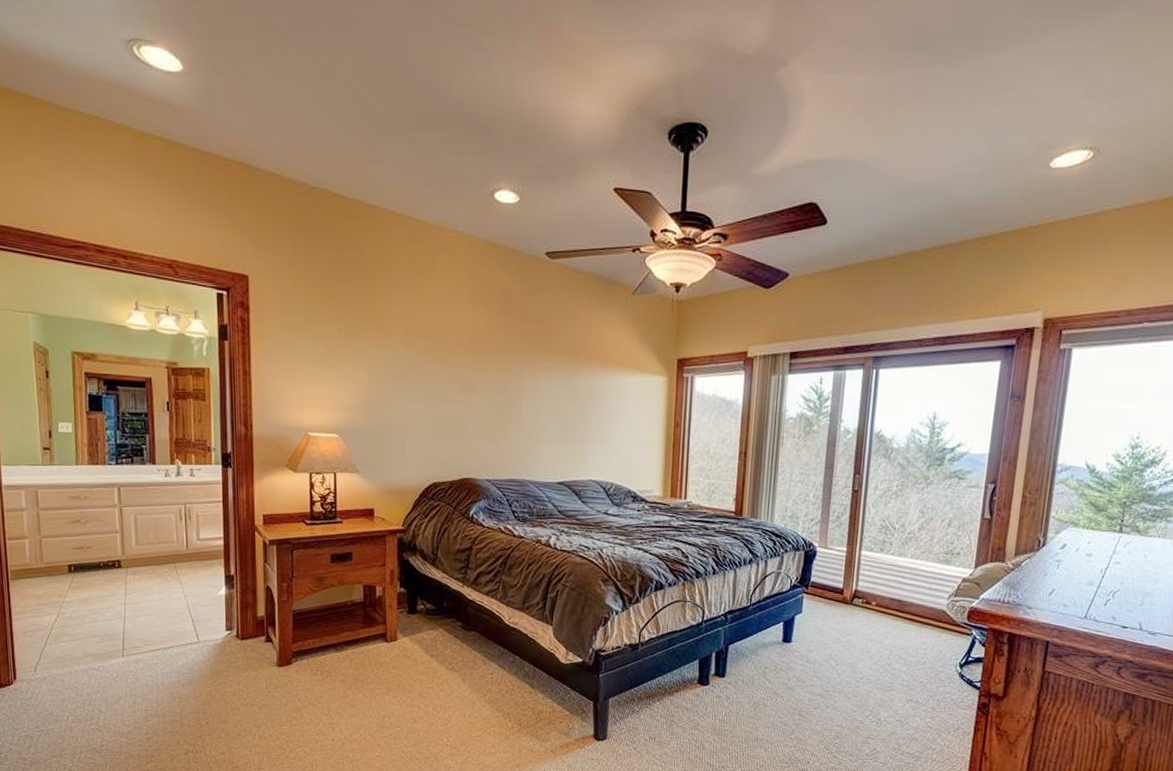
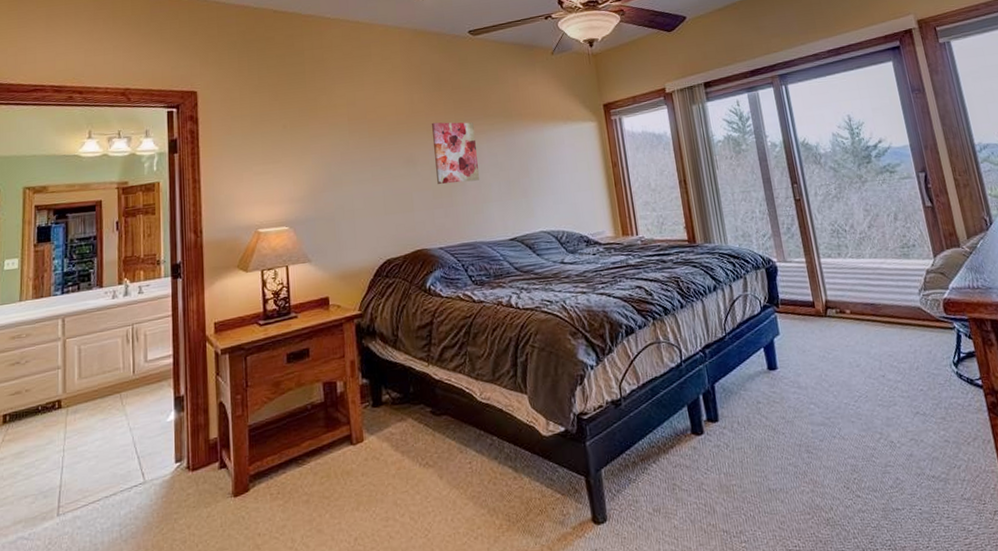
wall art: none [491,350,537,419] -> present [432,122,479,184]

